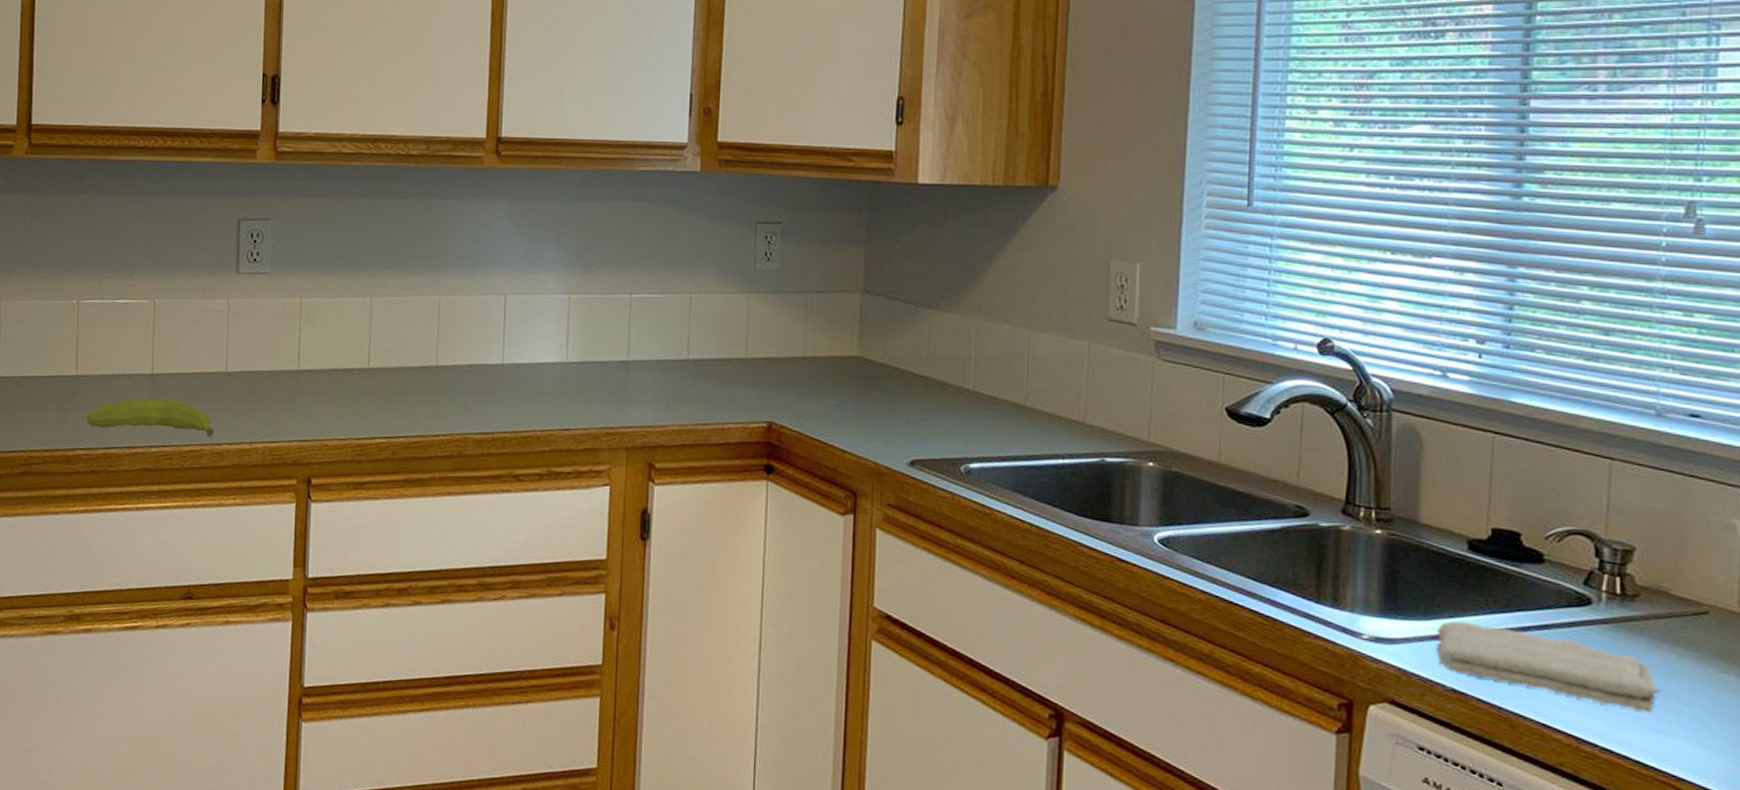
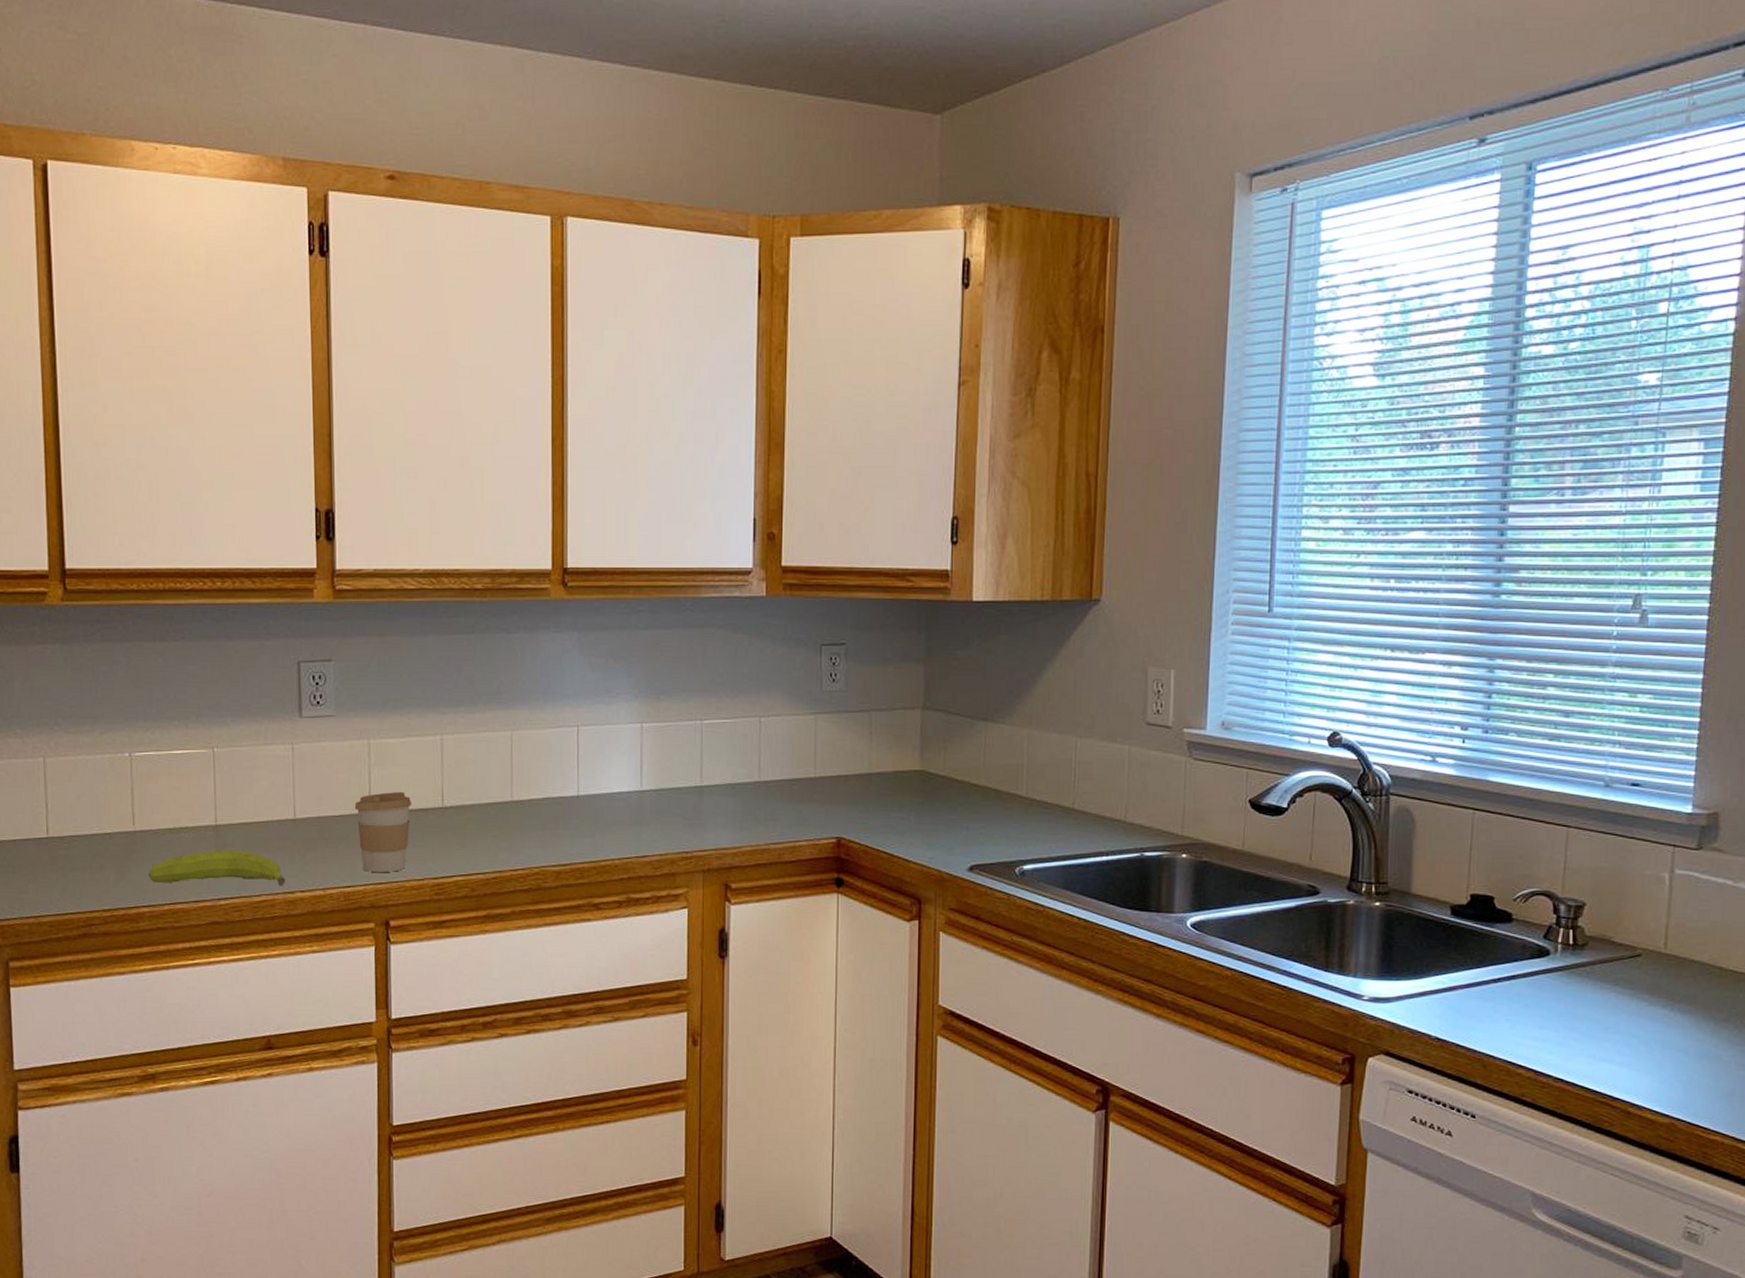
coffee cup: none [283,350,339,430] -> present [354,792,411,872]
washcloth: present [1437,620,1662,712] -> none [1424,977,1603,1044]

